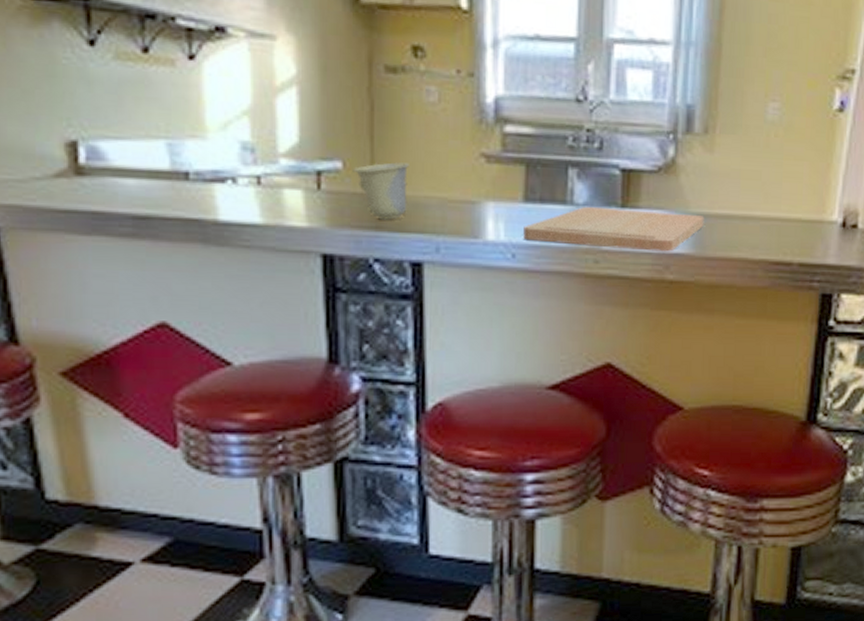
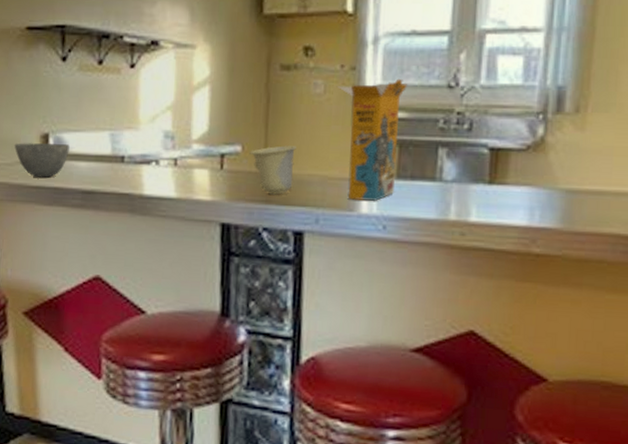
bowl: none [27,152,110,199] -> present [15,143,70,178]
cereal box: none [452,89,532,228] -> present [336,78,407,202]
cutting board: present [523,206,704,252] -> none [394,182,574,226]

